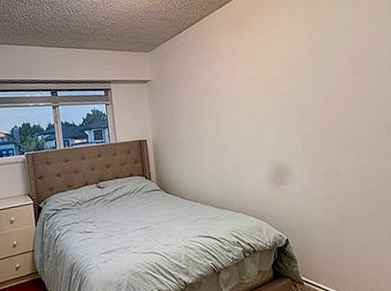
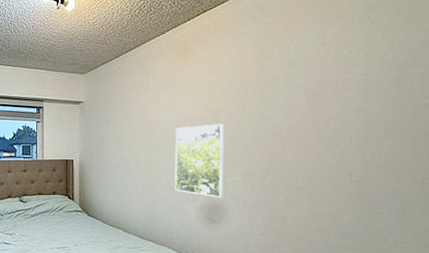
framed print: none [240,91,288,161] -> present [174,123,225,197]

